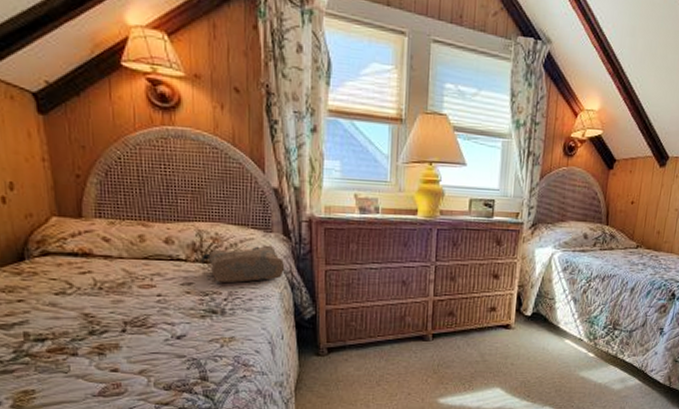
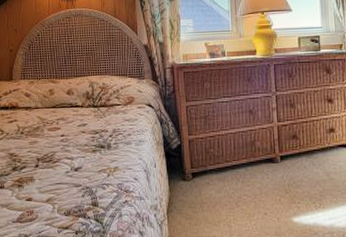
tote bag: present [201,245,285,283] -> none [93,89,155,122]

